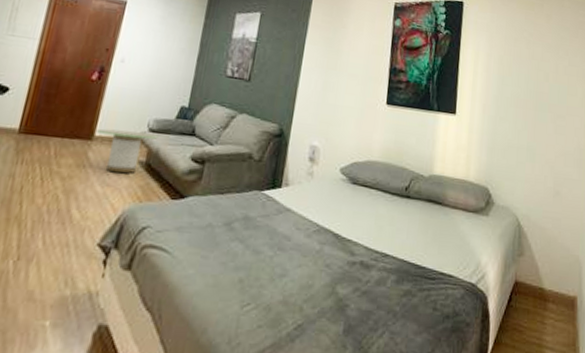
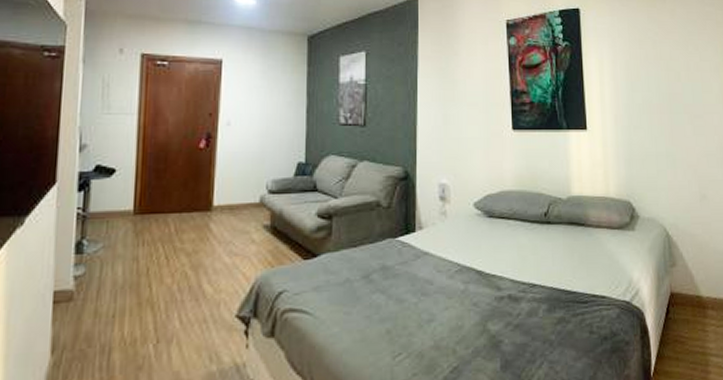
side table: present [96,128,159,174] -> none [214,196,279,241]

